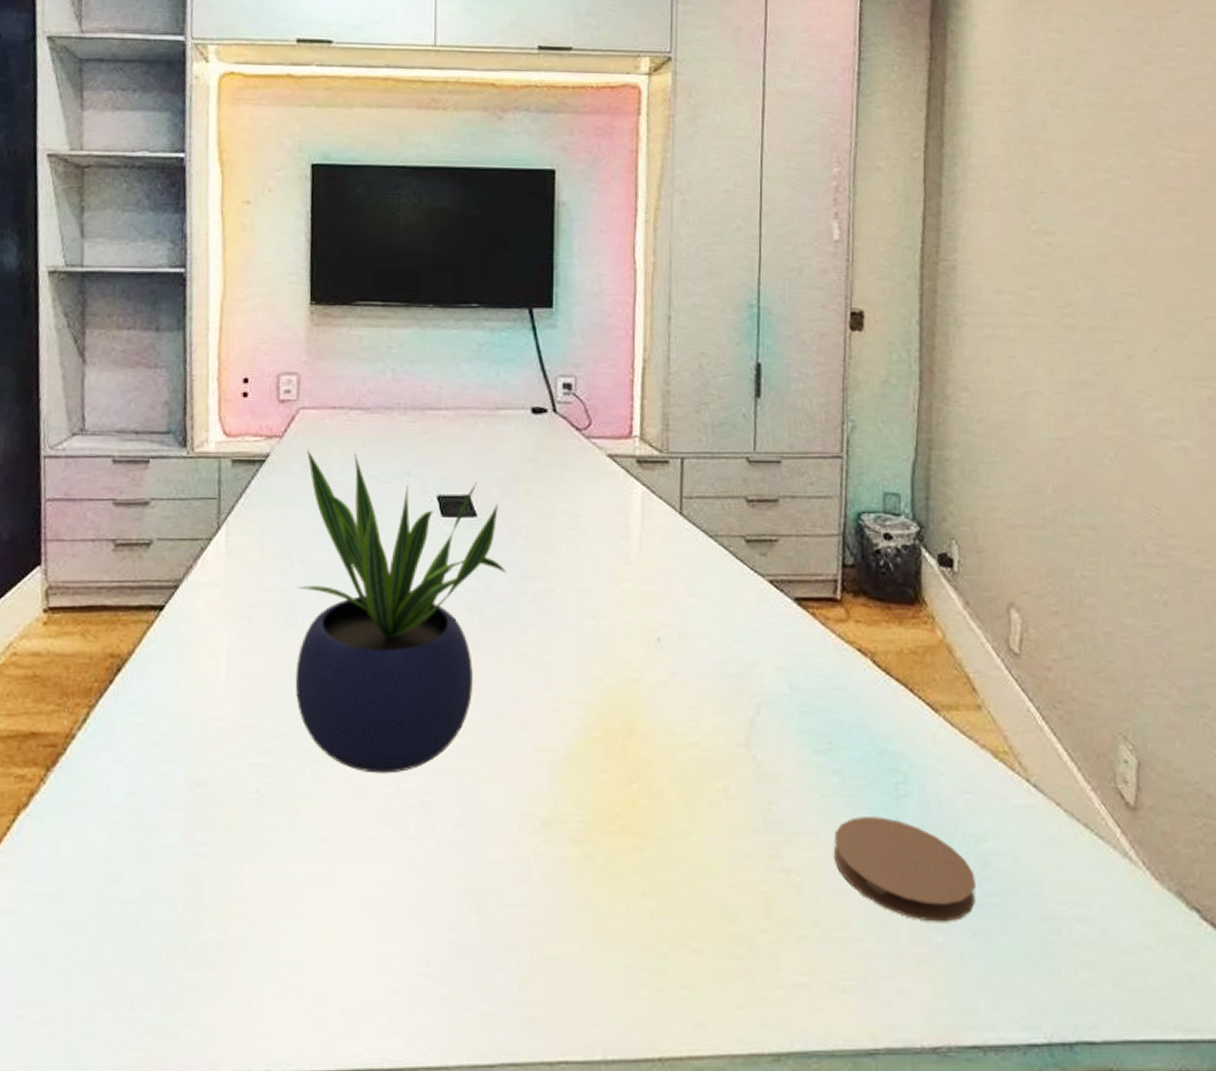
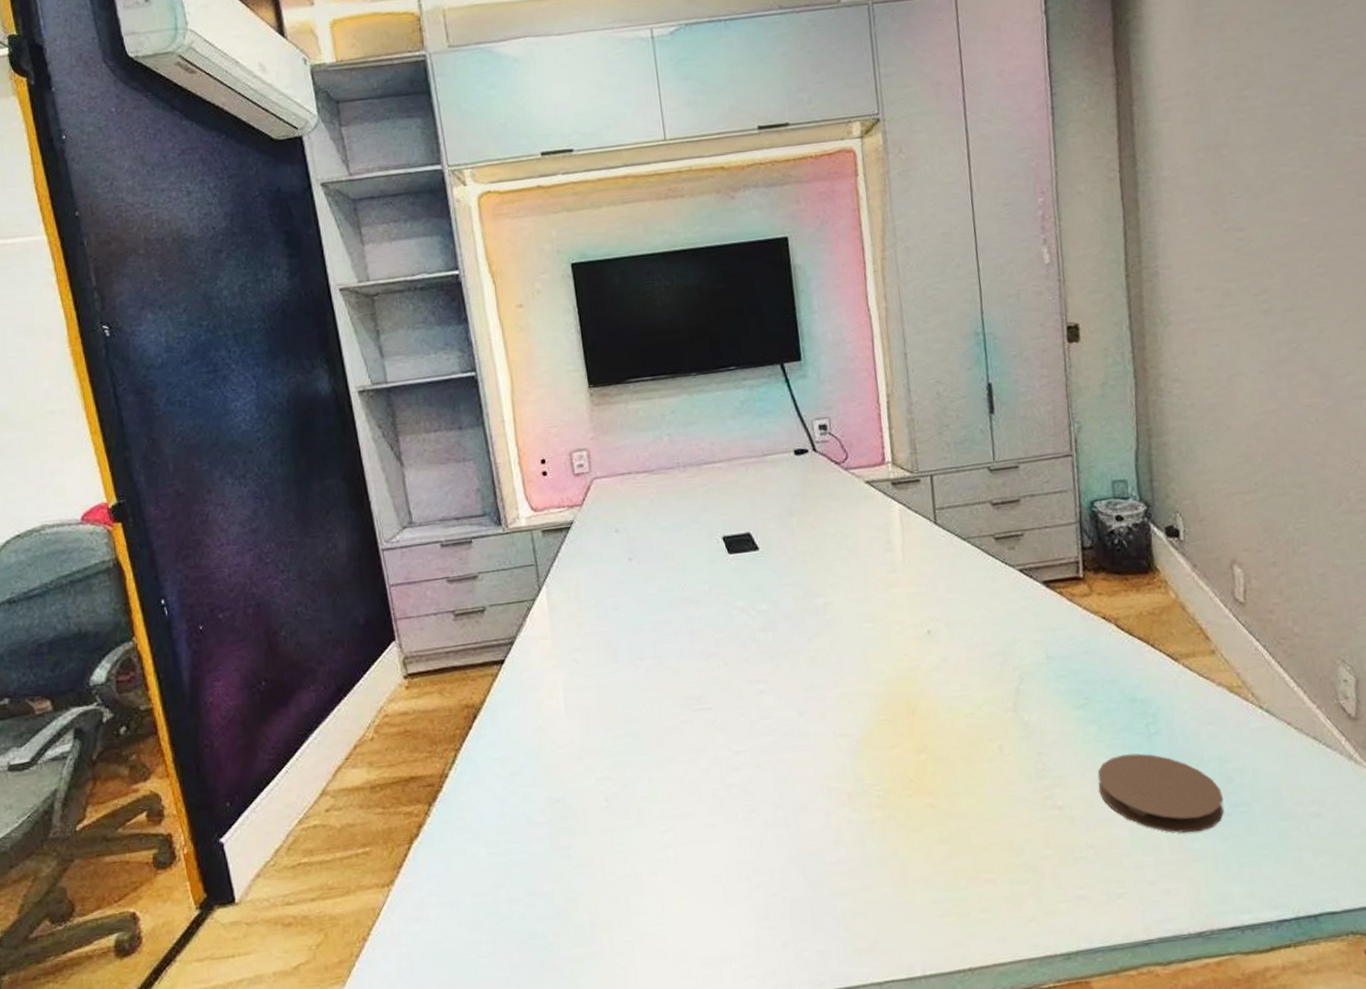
potted plant: present [295,449,506,774] -> none [605,509,791,774]

